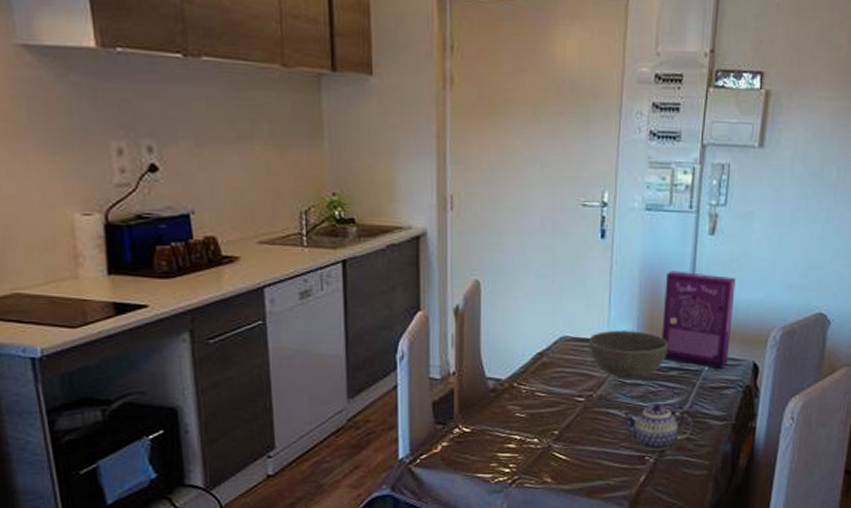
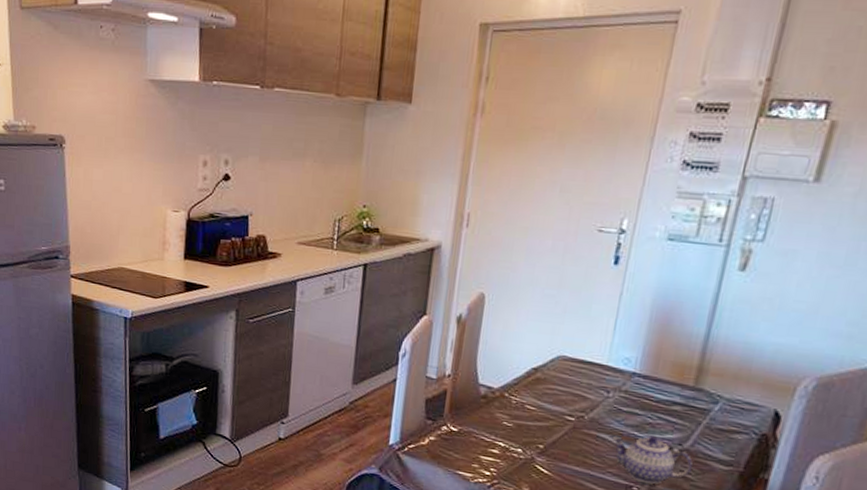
bowl: present [589,331,669,379] -> none [586,356,675,408]
cereal box: present [662,270,736,368] -> none [668,303,765,412]

